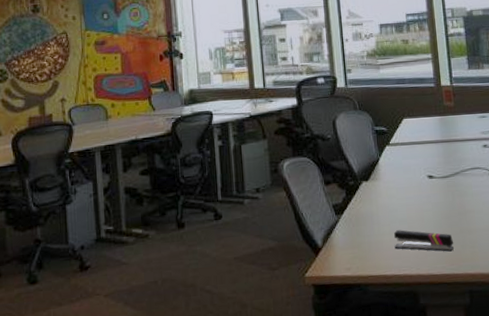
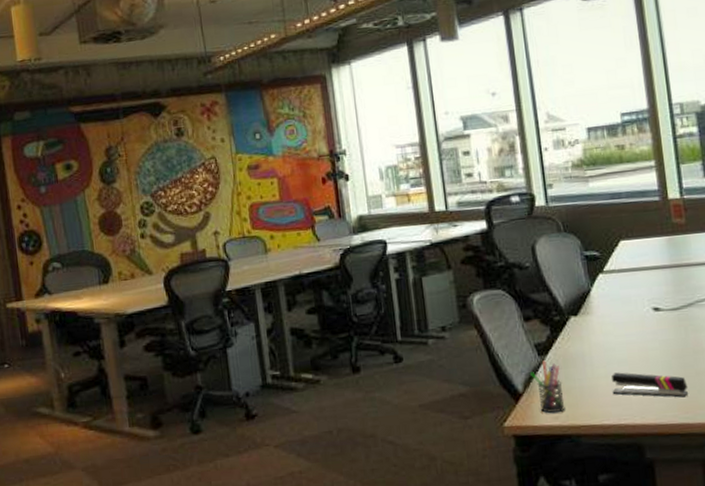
pen holder: none [328,219,356,265] -> present [529,360,565,413]

